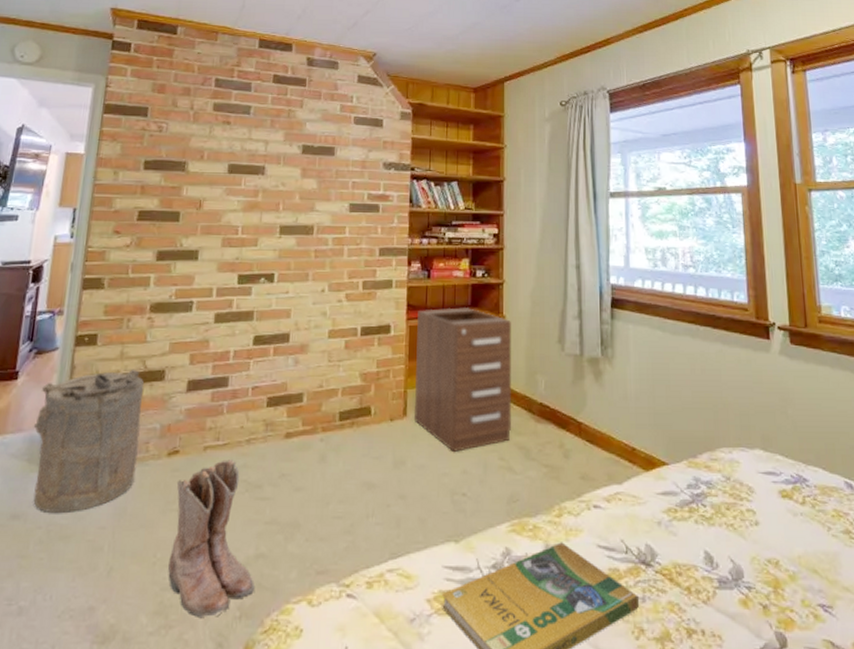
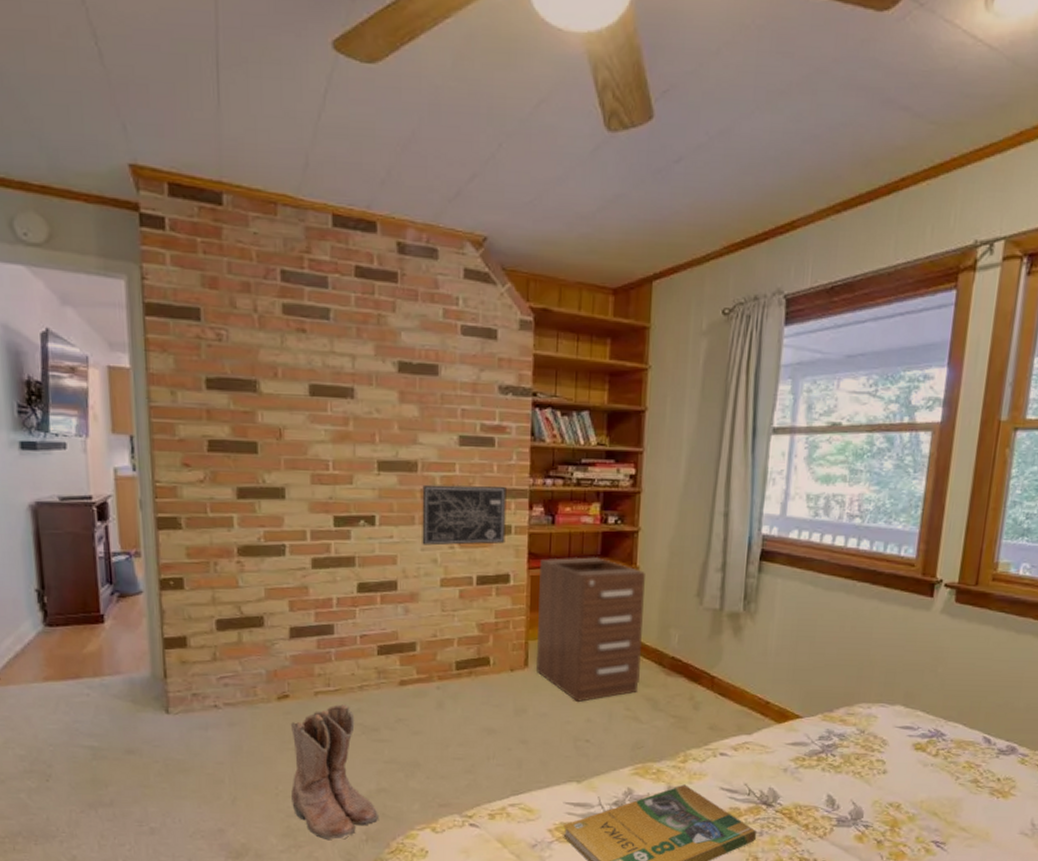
laundry hamper: present [33,369,144,513] -> none [131,614,246,749]
wall art: none [314,245,389,300] -> present [422,484,507,546]

